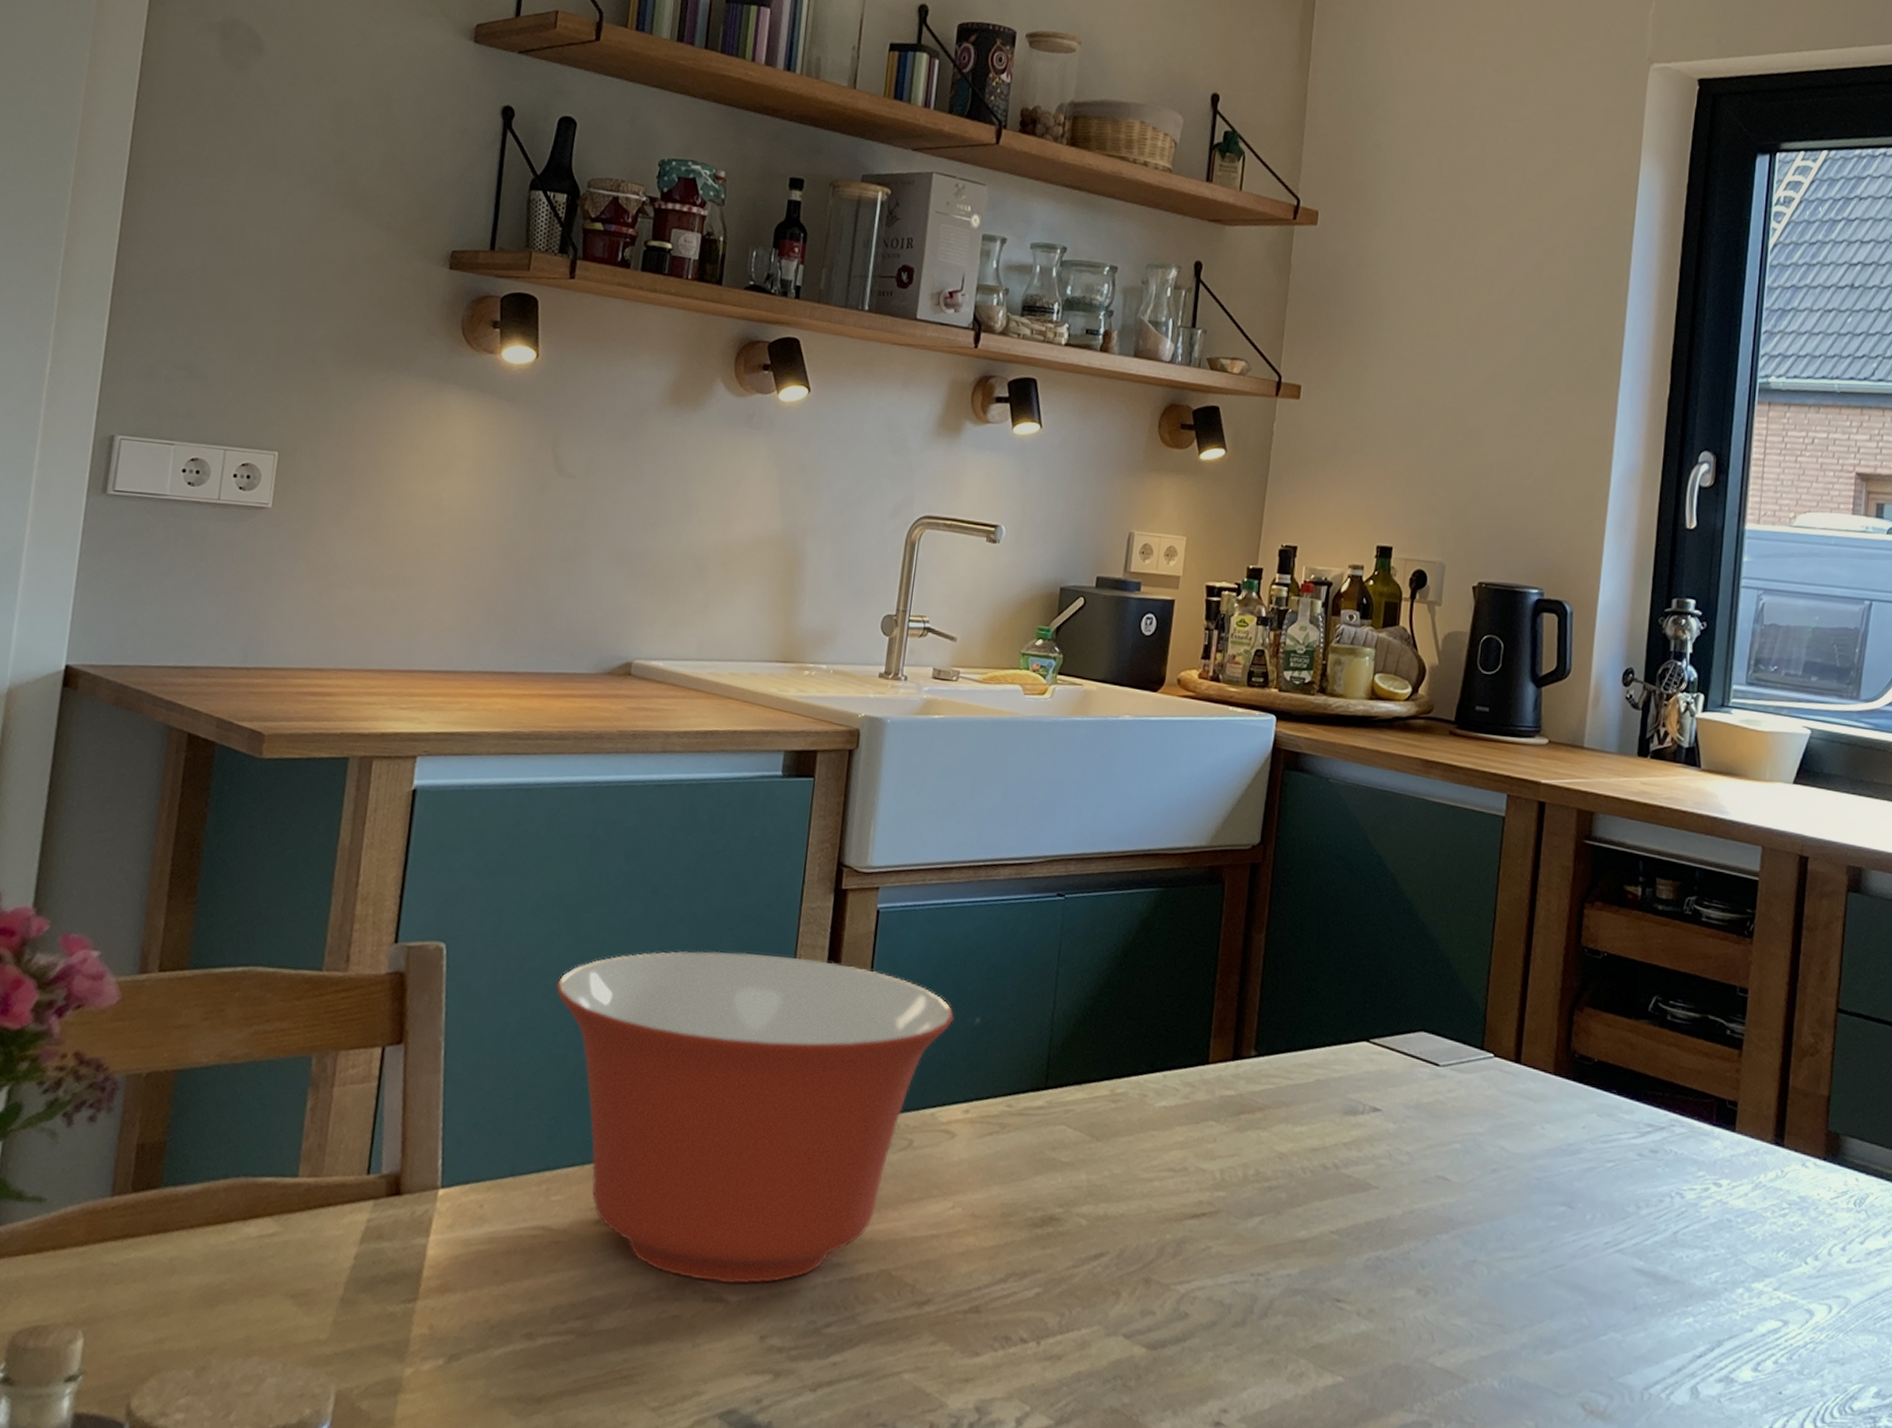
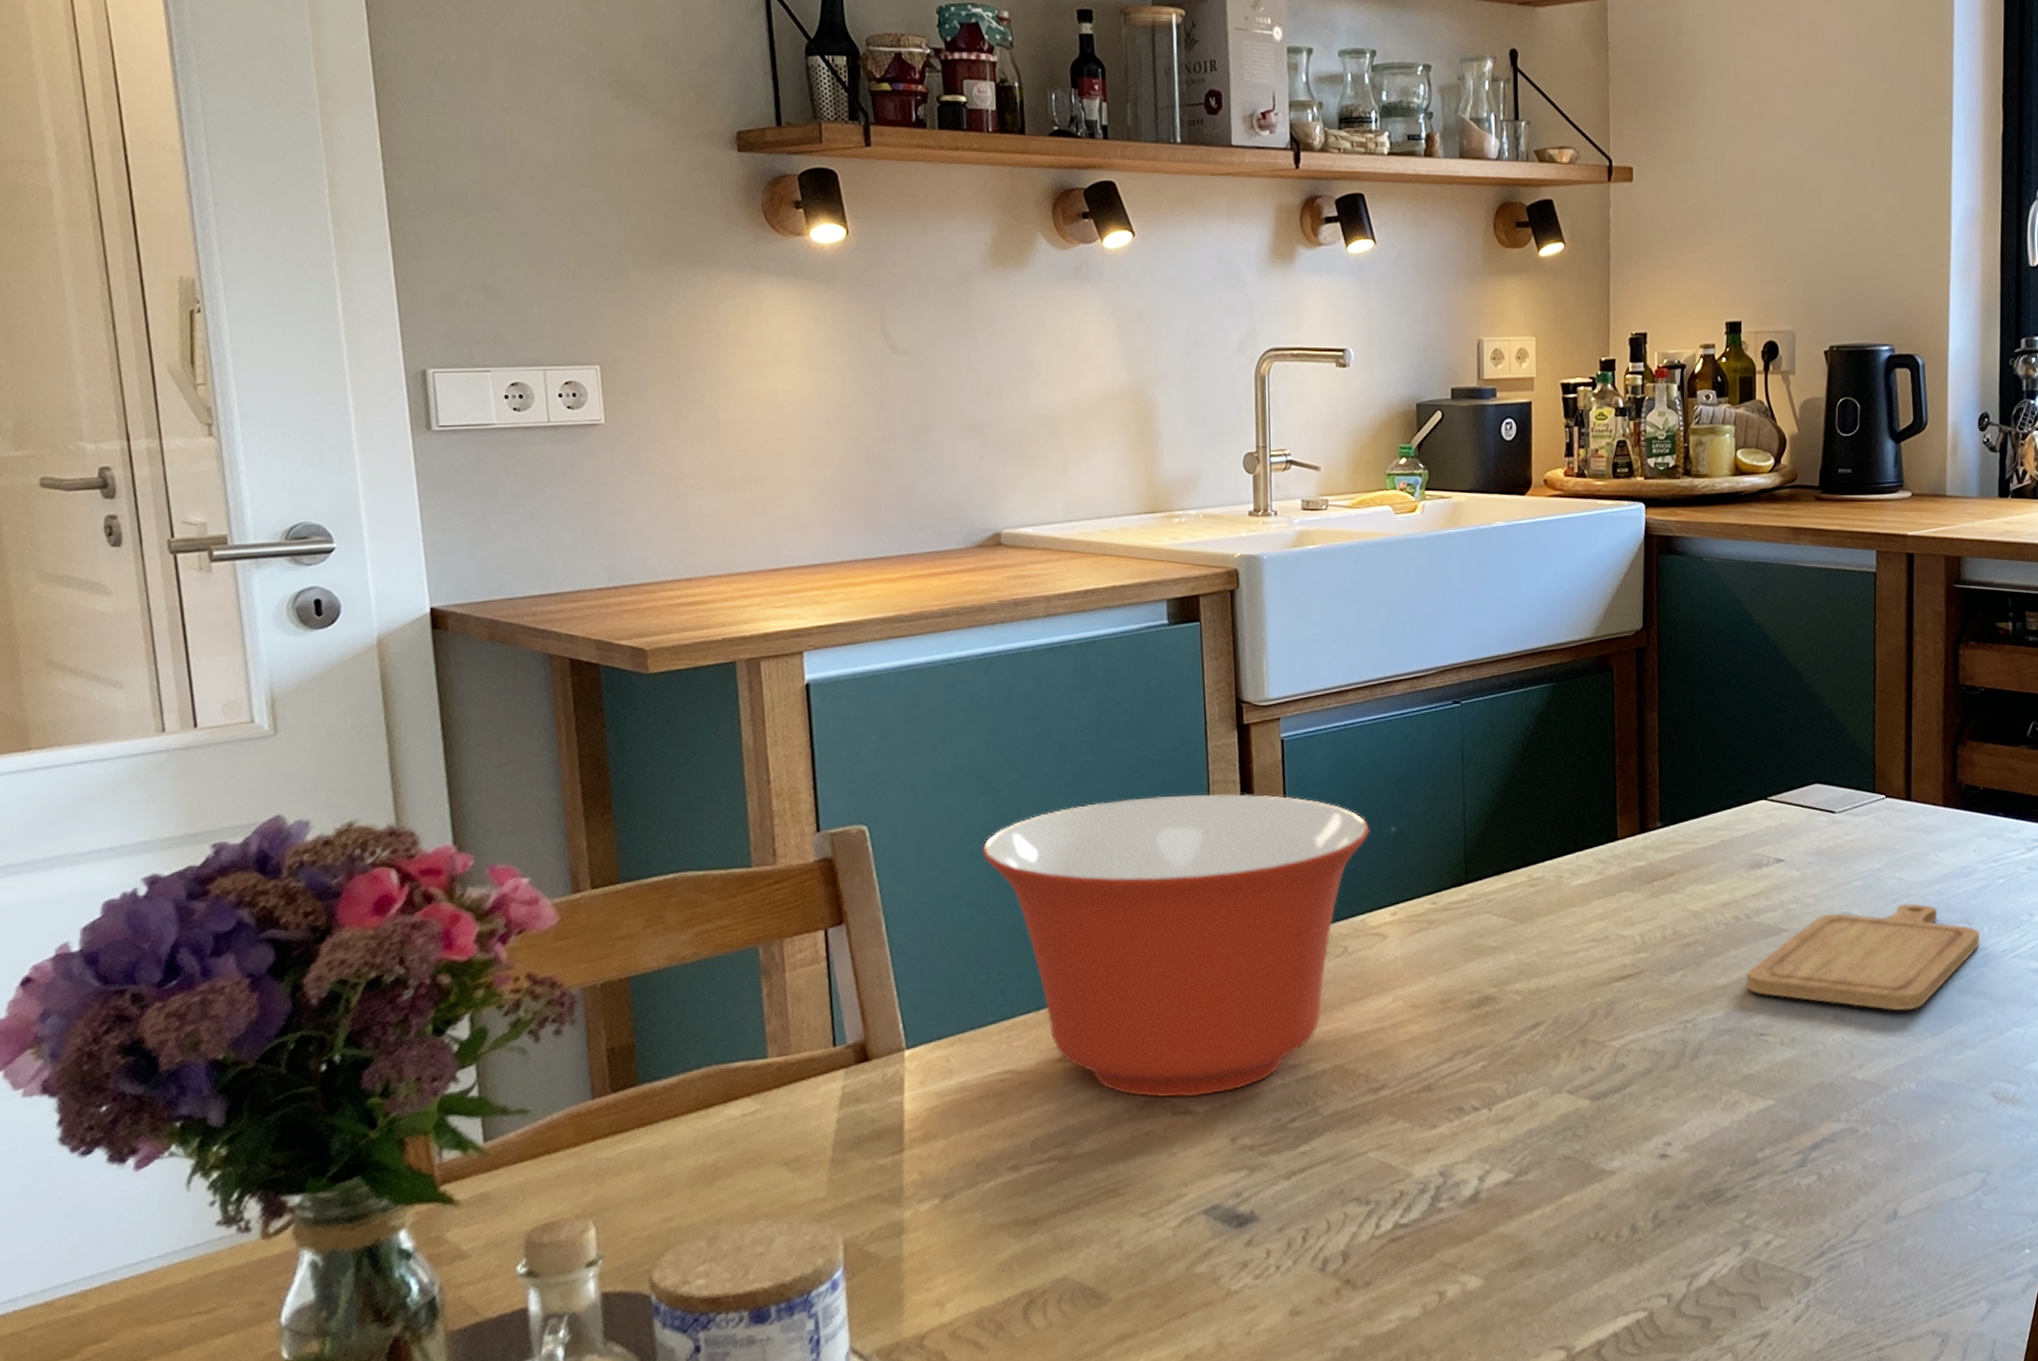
chopping board: none [1327,1175,1582,1296] -> present [1747,903,1981,1011]

